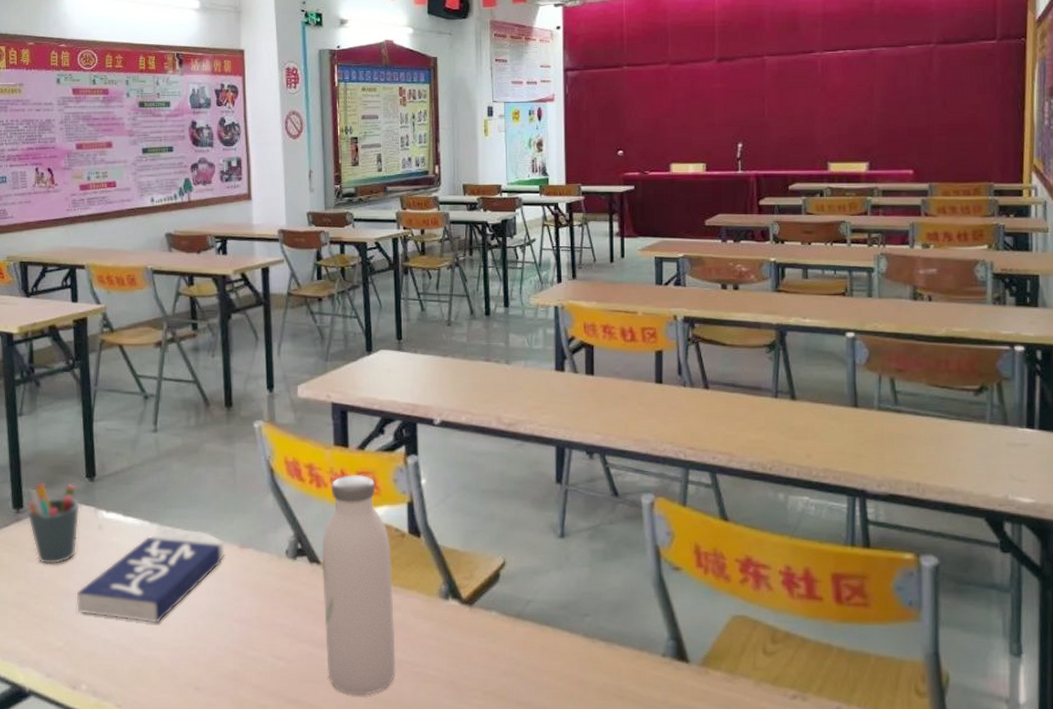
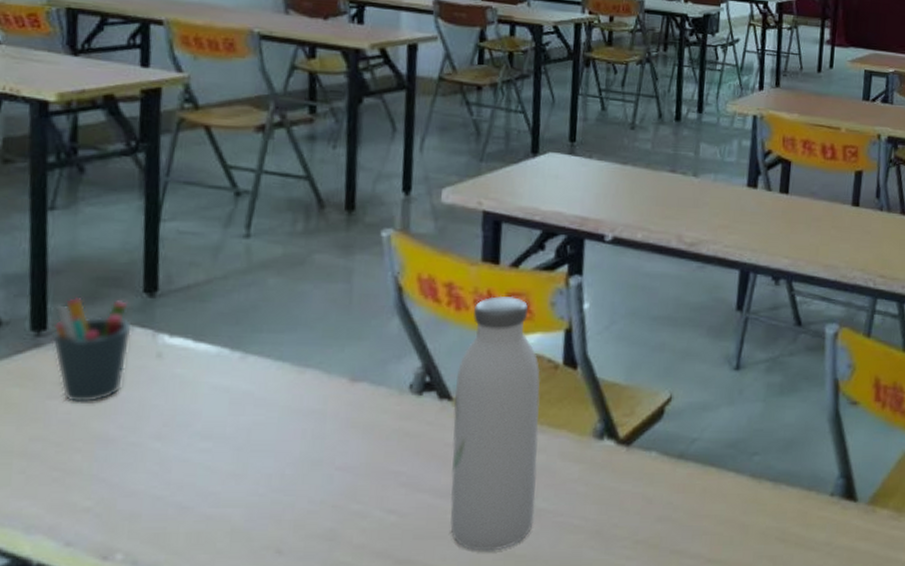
book: present [76,526,226,623] -> none [117,355,331,474]

